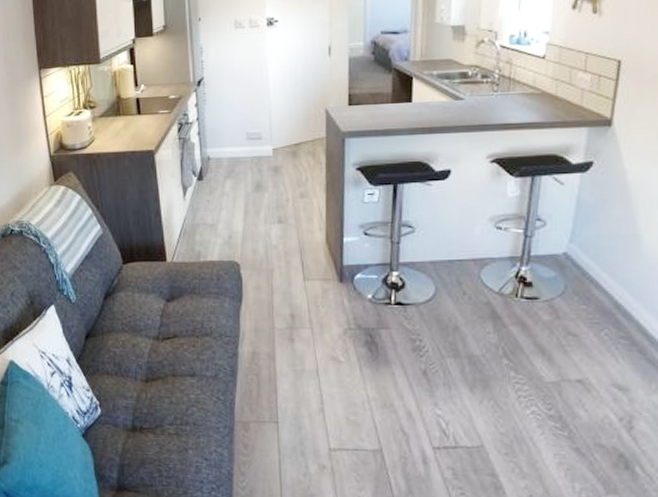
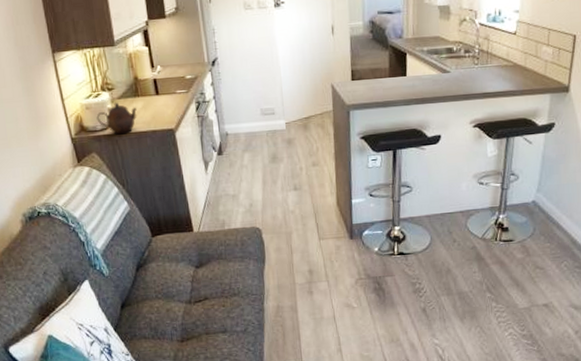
teapot: none [76,121,117,154] -> present [96,102,137,135]

